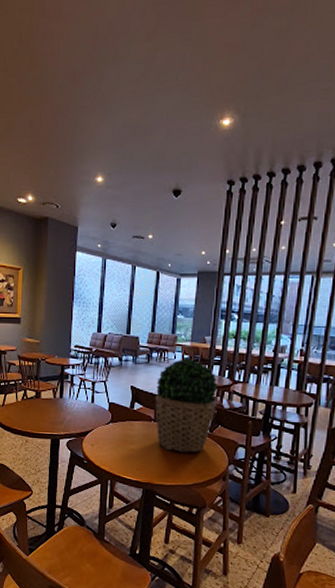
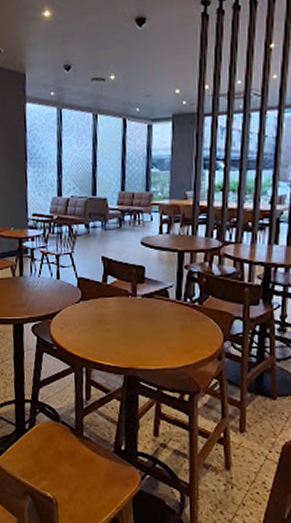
potted plant: present [155,359,218,453] -> none [131,220,206,330]

